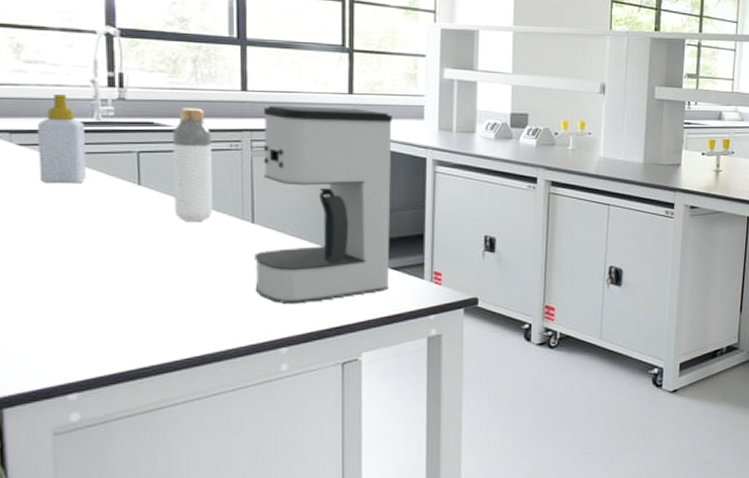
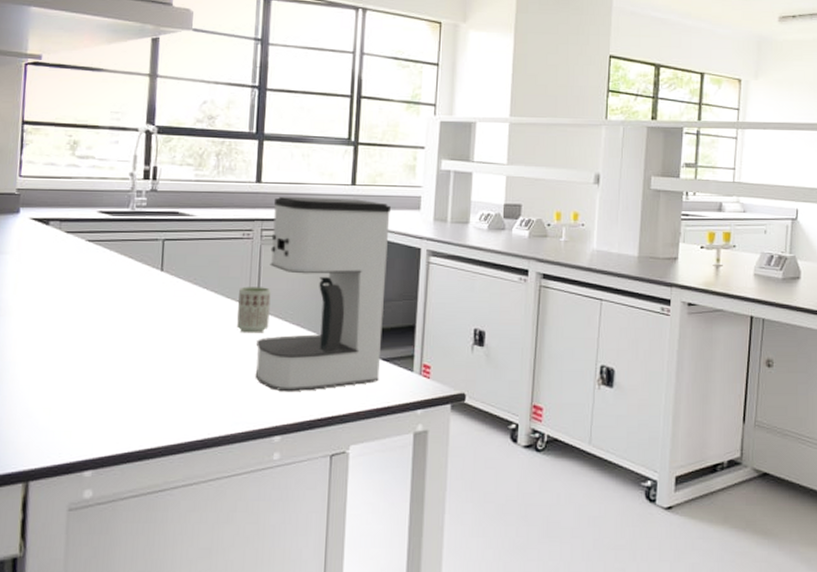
soap bottle: present [37,93,87,184] -> none [80,185,121,269]
bottle: present [173,107,212,221] -> none [189,198,227,306]
cup: none [231,200,267,247] -> present [237,286,271,333]

